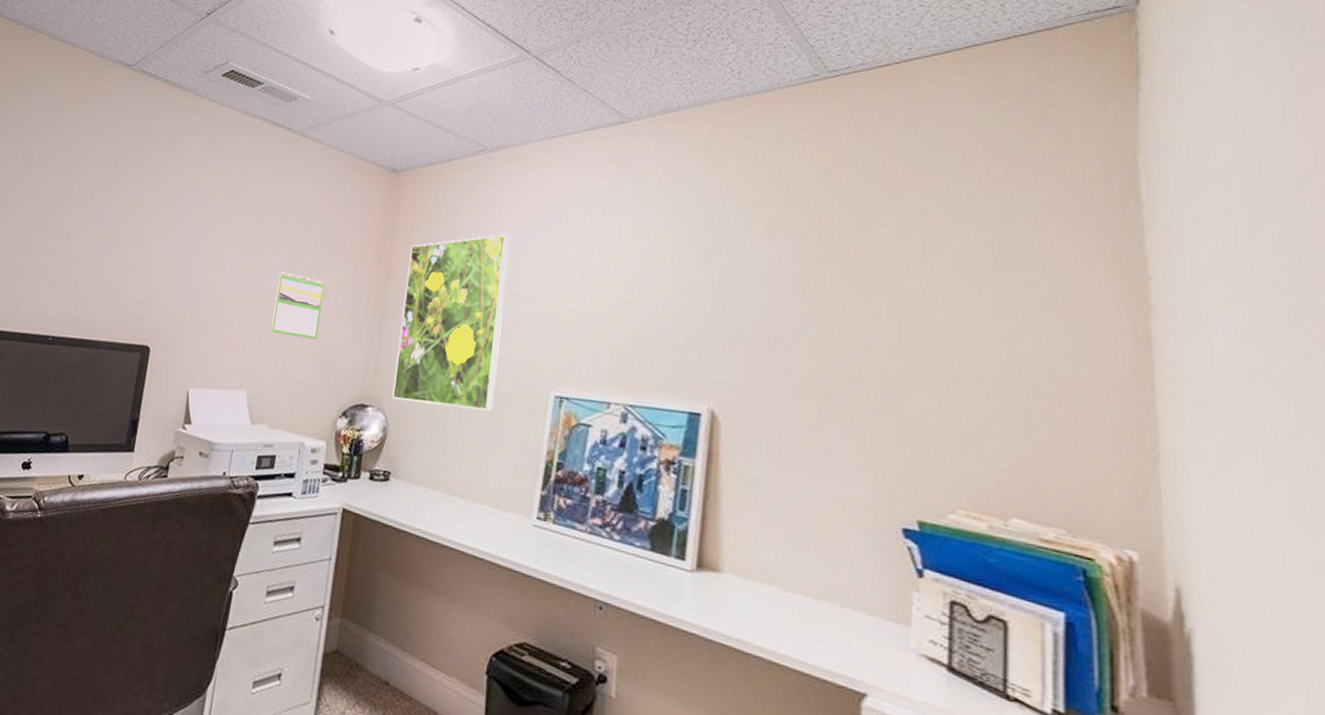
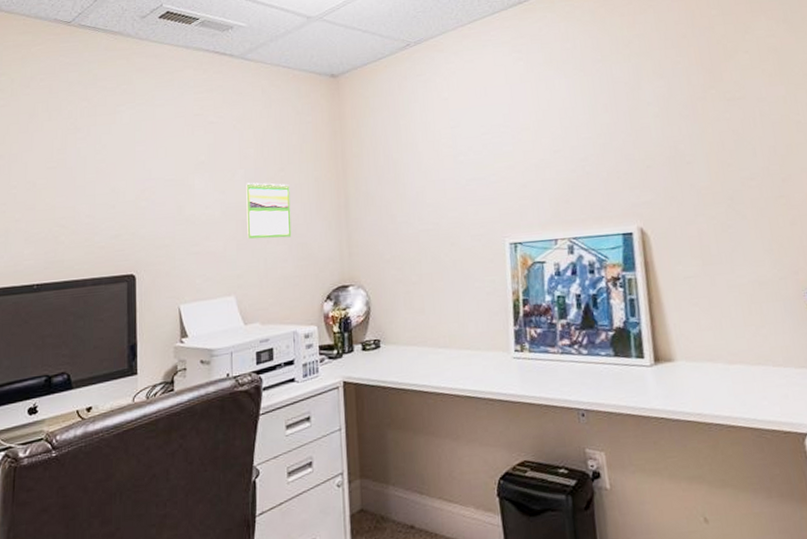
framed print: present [392,233,511,412] -> none [361,113,459,275]

